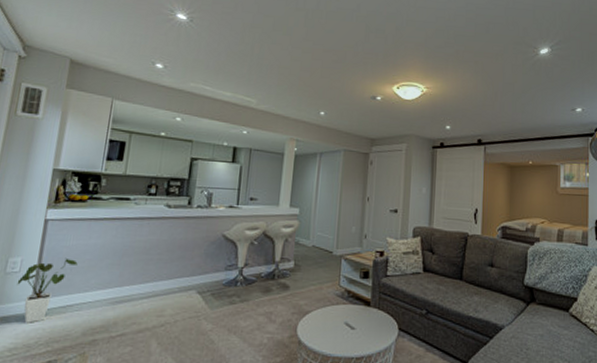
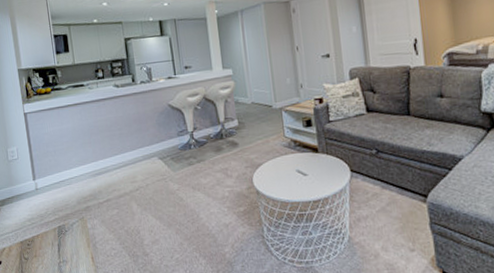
house plant: present [17,257,78,323] -> none [18,142,59,198]

